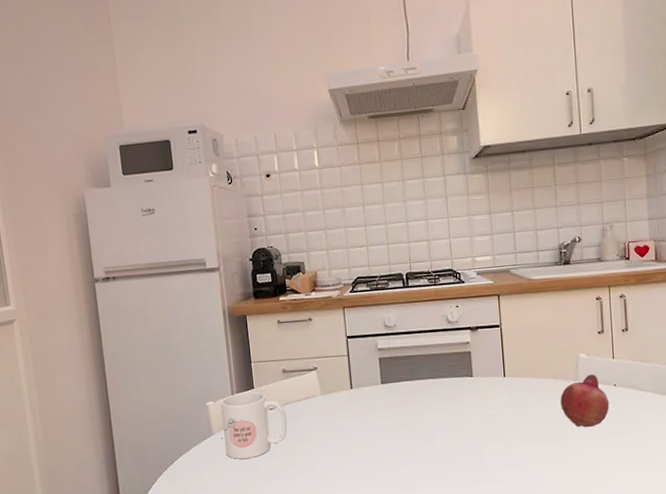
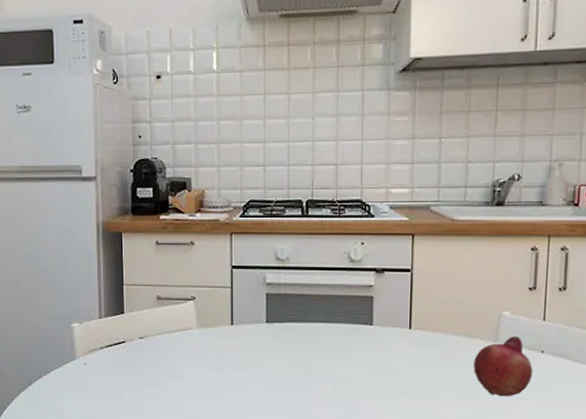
mug: present [221,391,288,460] -> none [87,316,157,389]

